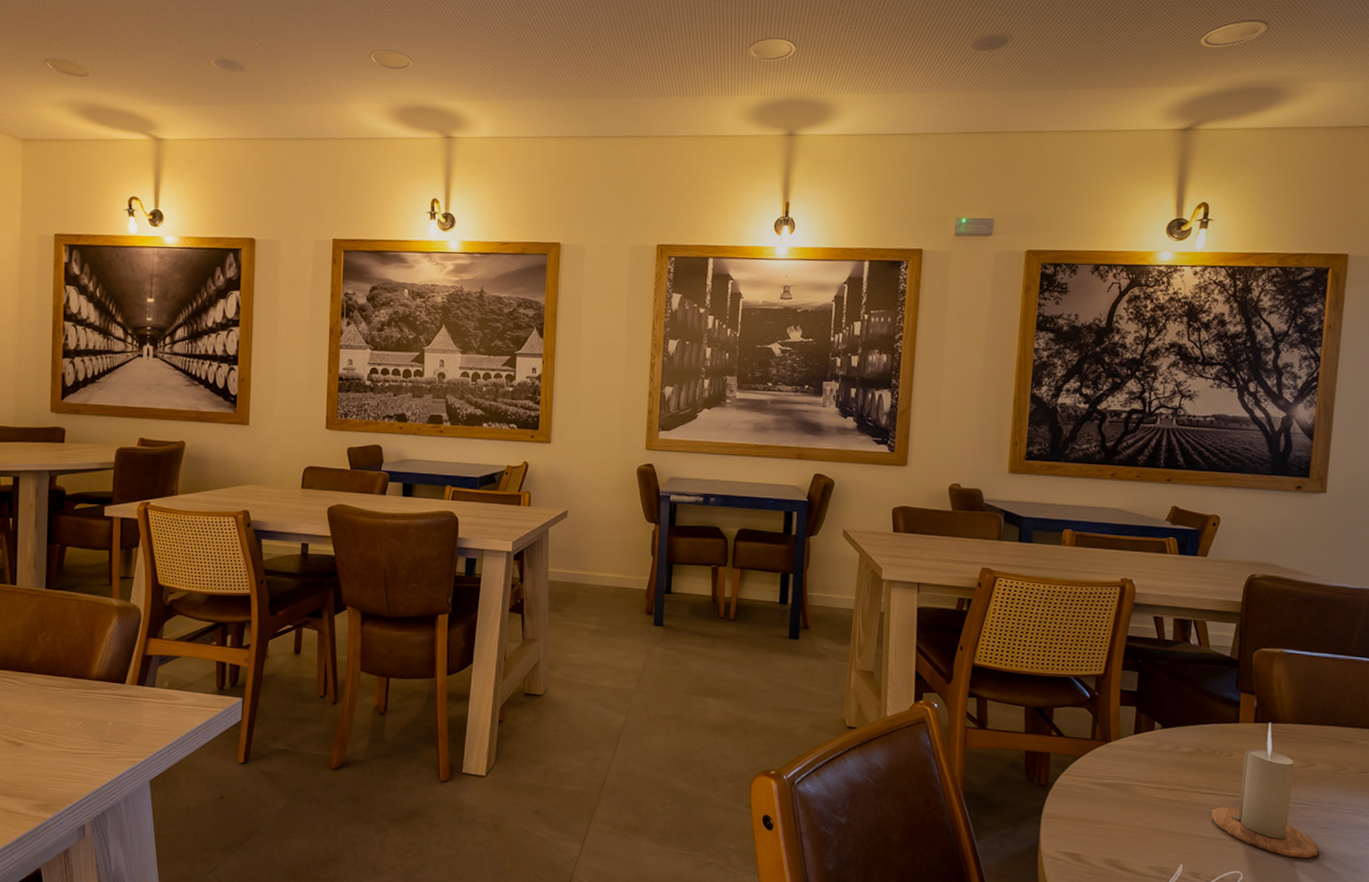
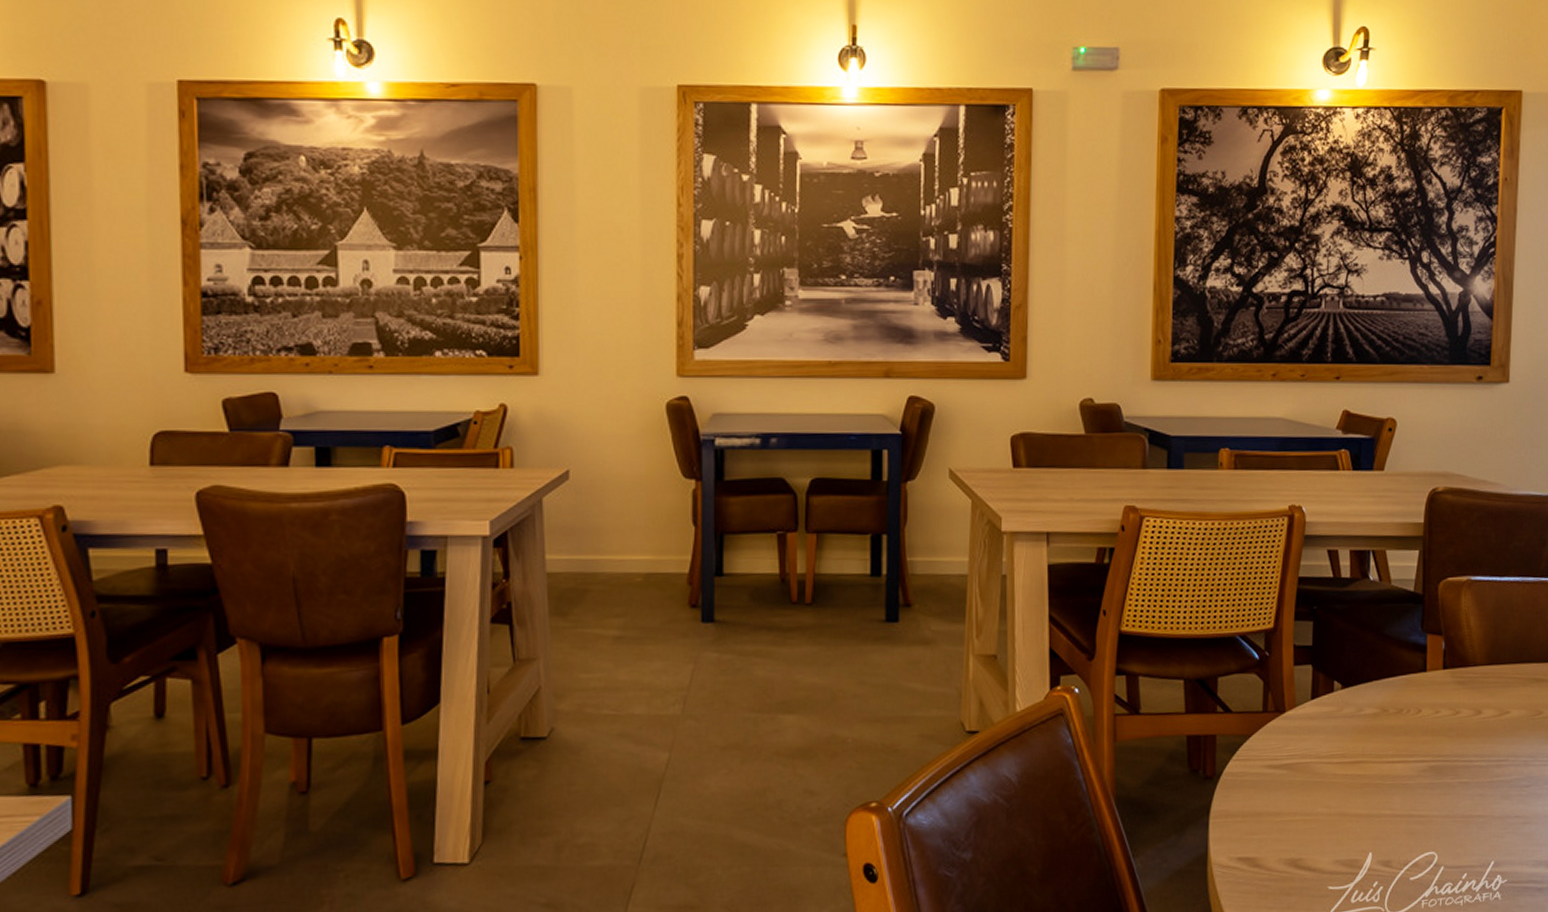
candle: present [1211,723,1319,859] -> none [1400,667,1517,826]

